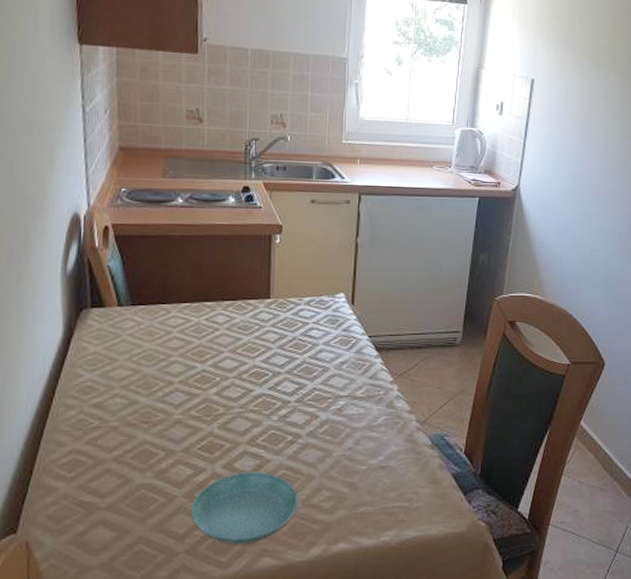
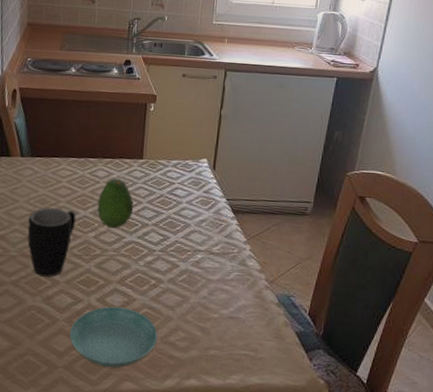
mug: none [131,364,192,447] -> present [27,207,76,277]
fruit: none [217,323,261,382] -> present [97,178,133,229]

